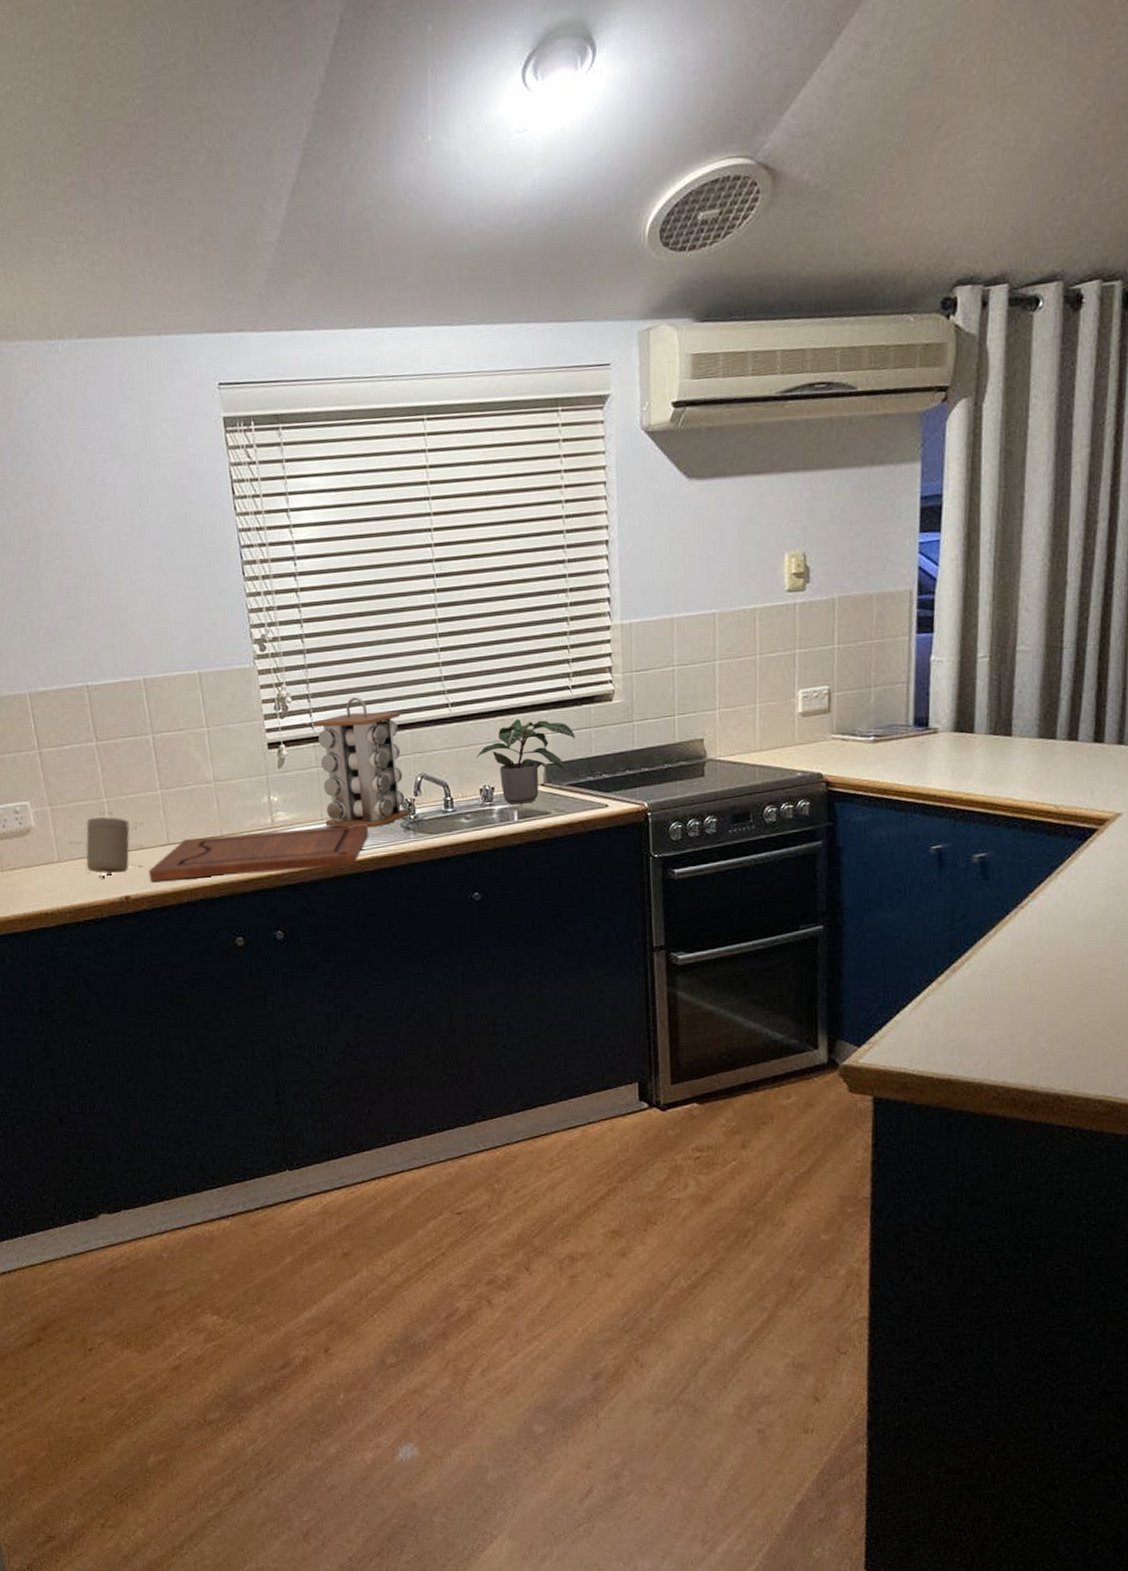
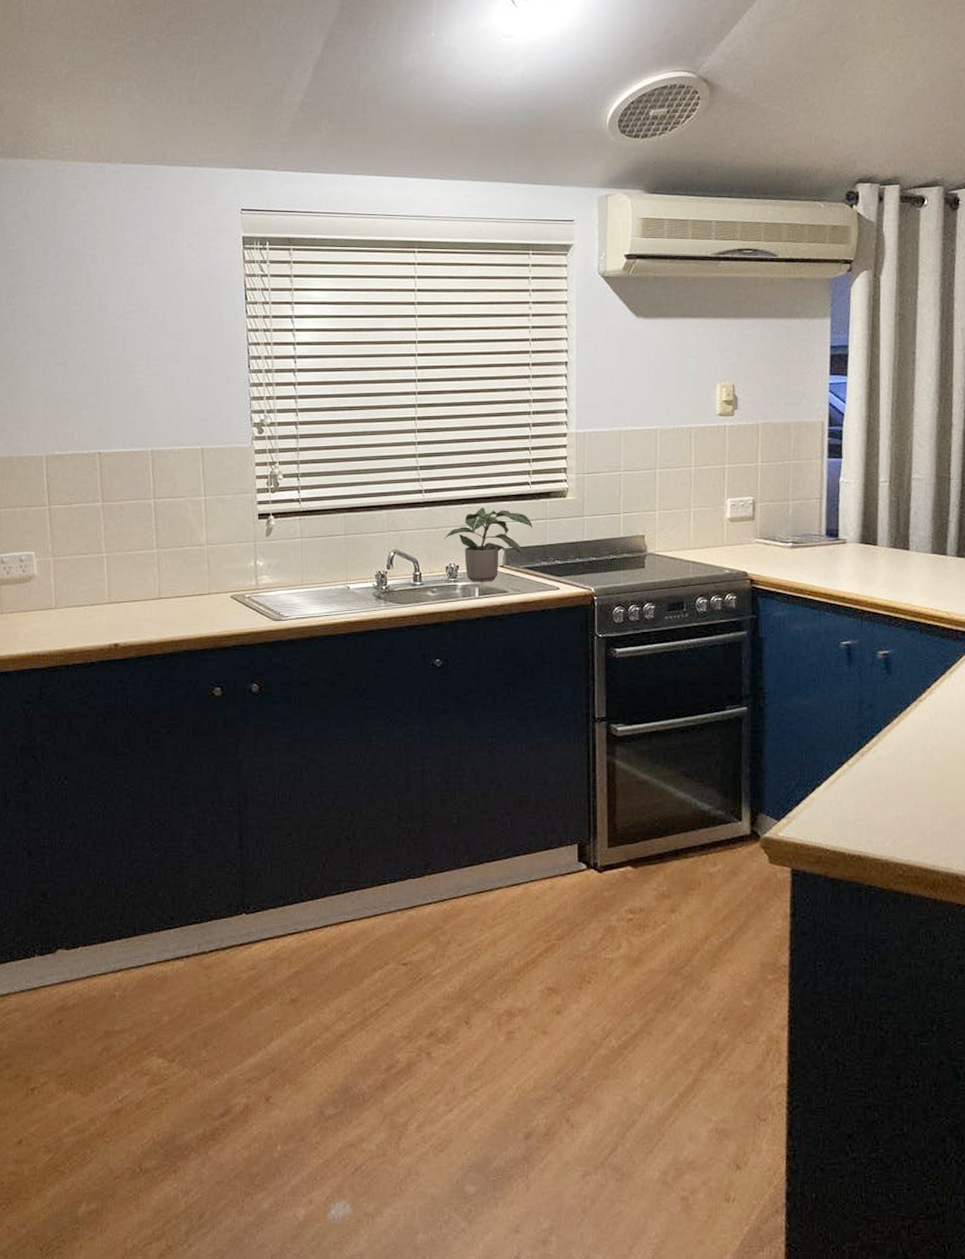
canister: present [68,811,144,880] -> none [66,565,139,627]
cutting board: present [148,824,369,882] -> none [138,591,344,632]
spice rack: present [313,696,410,828] -> none [301,478,382,595]

